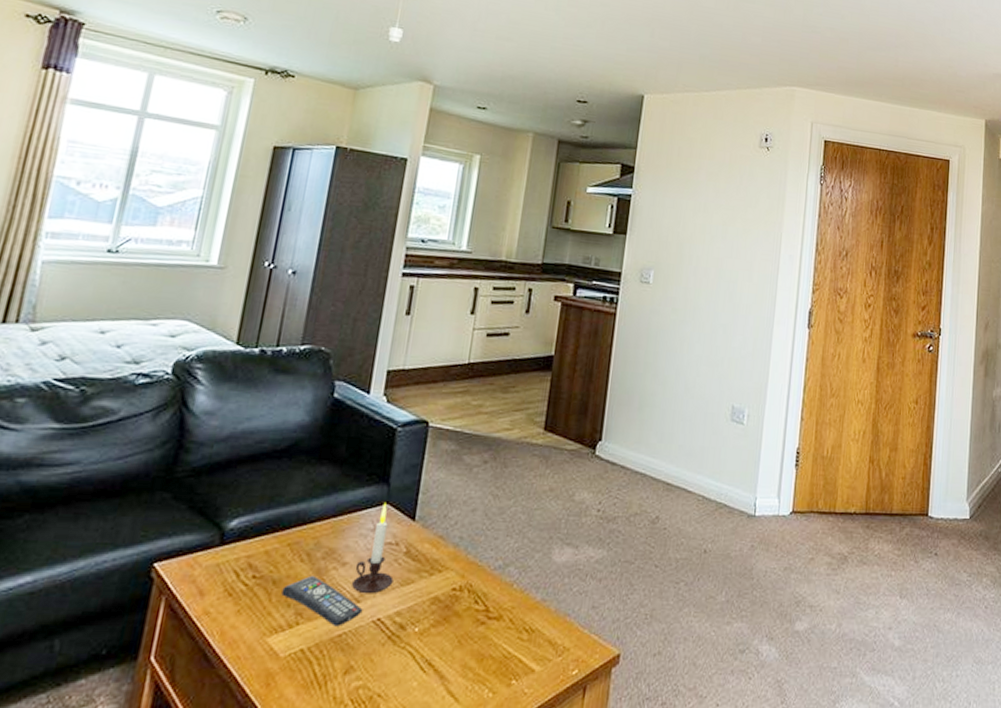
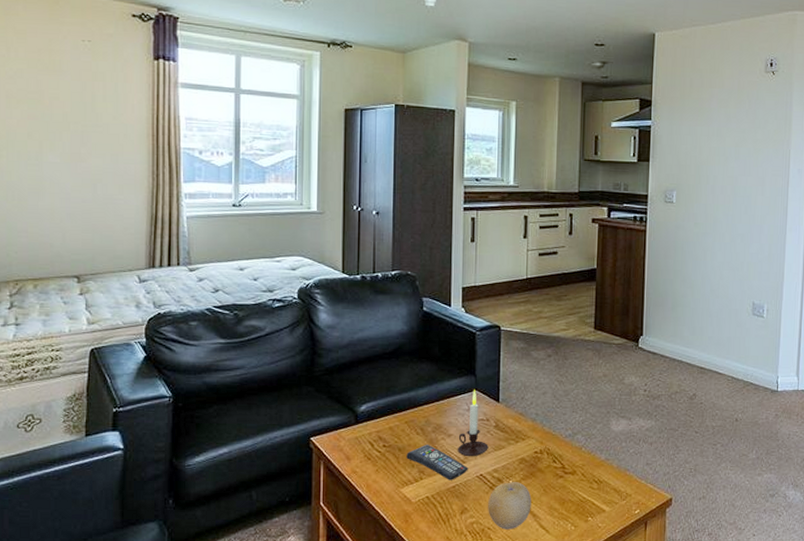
fruit: none [381,630,441,697] -> present [488,482,532,530]

